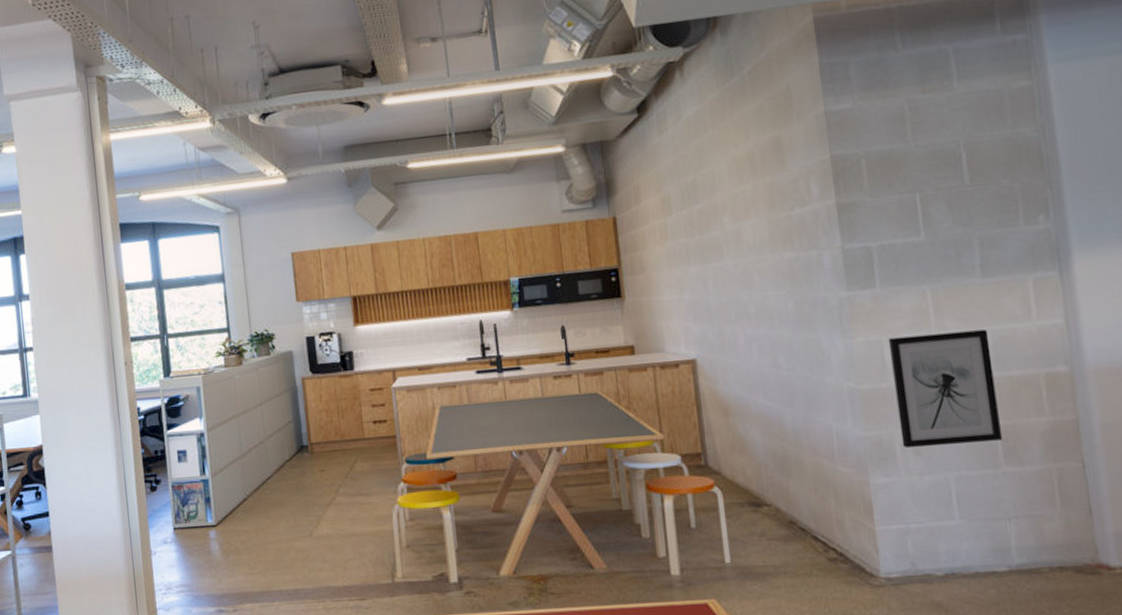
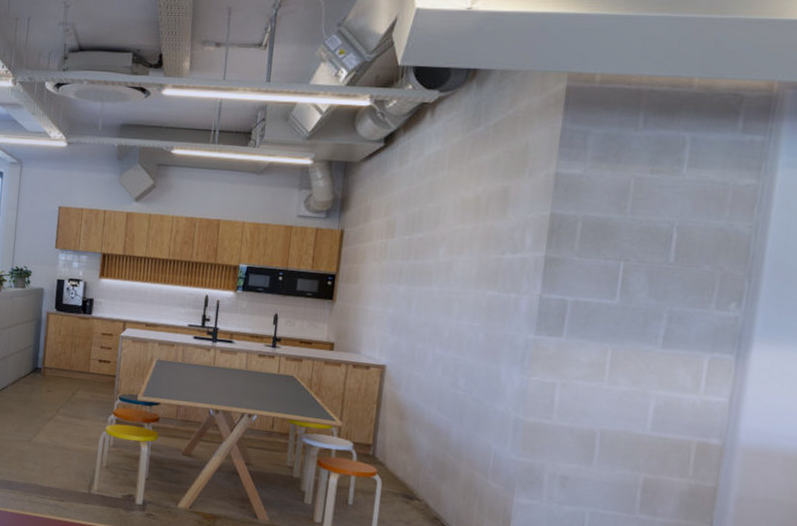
wall art: present [888,329,1003,449] -> none [551,383,655,490]

